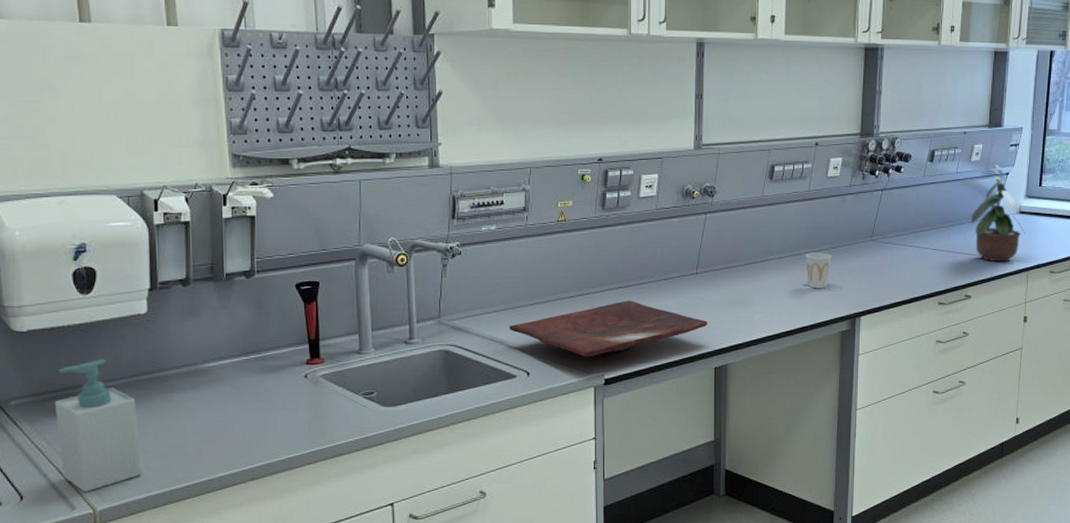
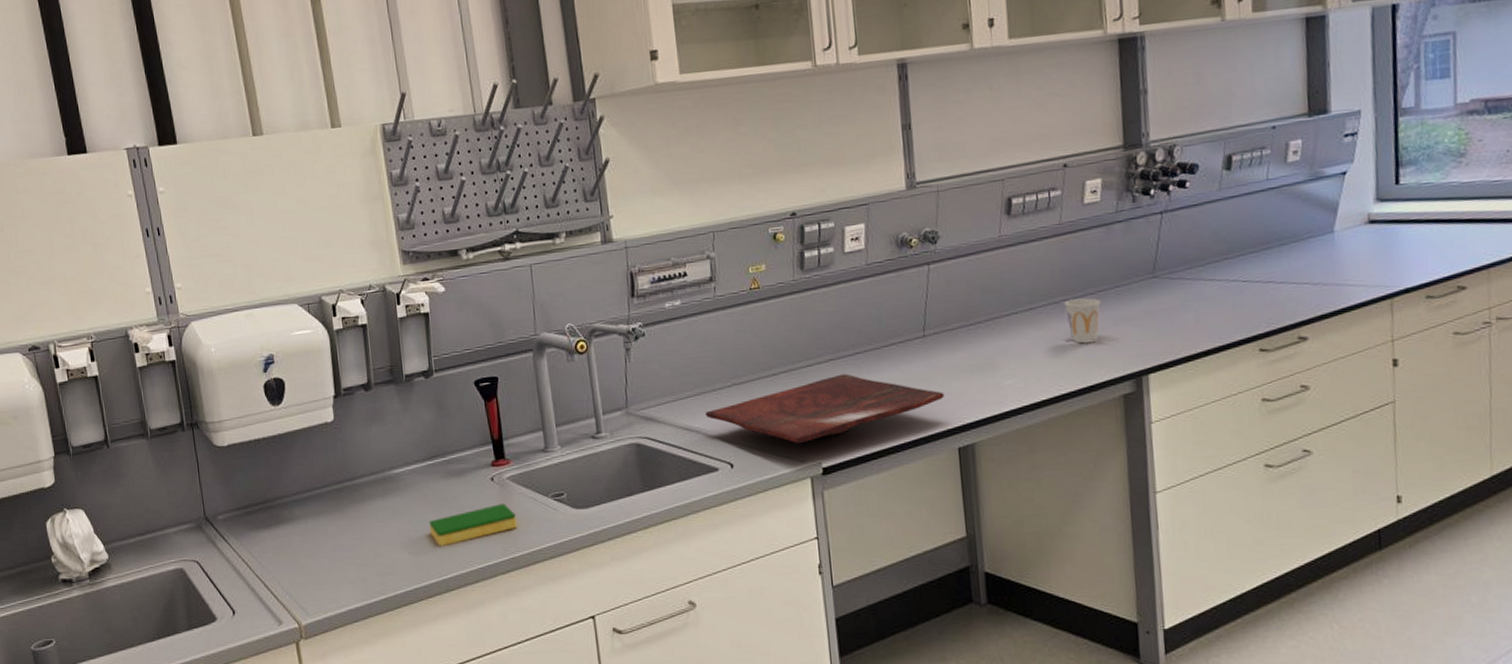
soap bottle: present [54,358,142,492] -> none [256,469,341,607]
dish sponge: none [239,400,326,437] -> present [429,504,517,546]
potted plant: present [971,164,1025,262] -> none [1296,162,1381,291]

